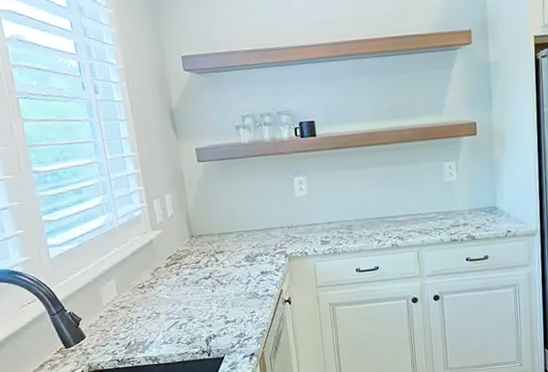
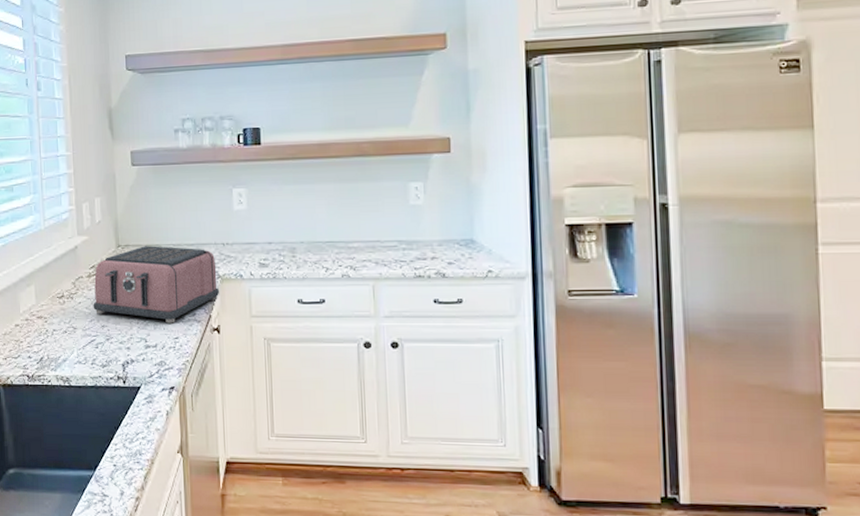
toaster: none [172,232,289,301] -> present [93,246,220,324]

